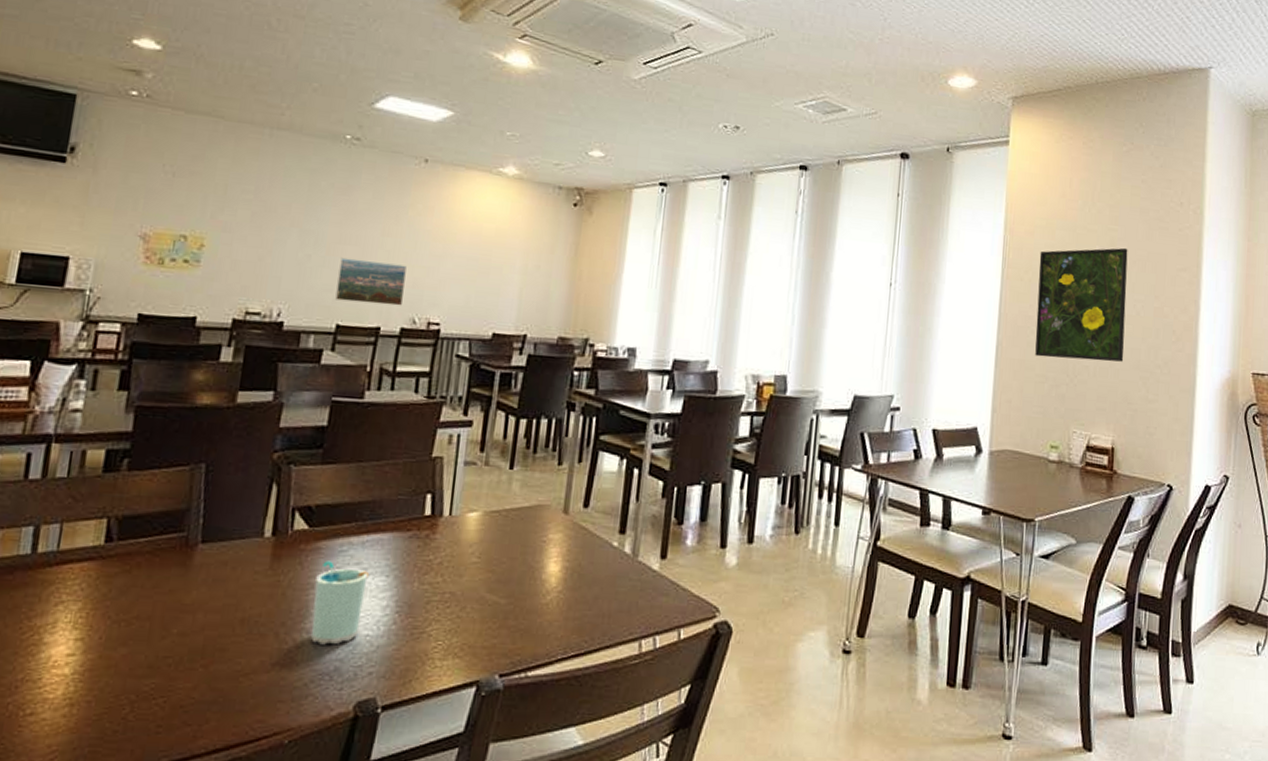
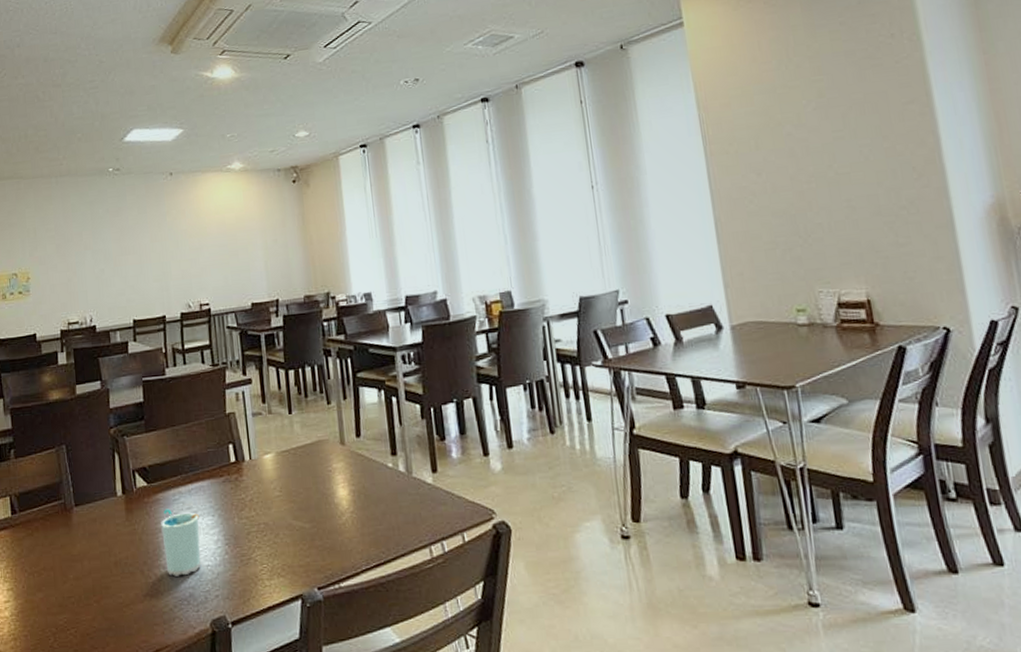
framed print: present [335,257,407,306] -> none [124,262,178,301]
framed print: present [1035,247,1128,362] -> none [741,95,861,225]

